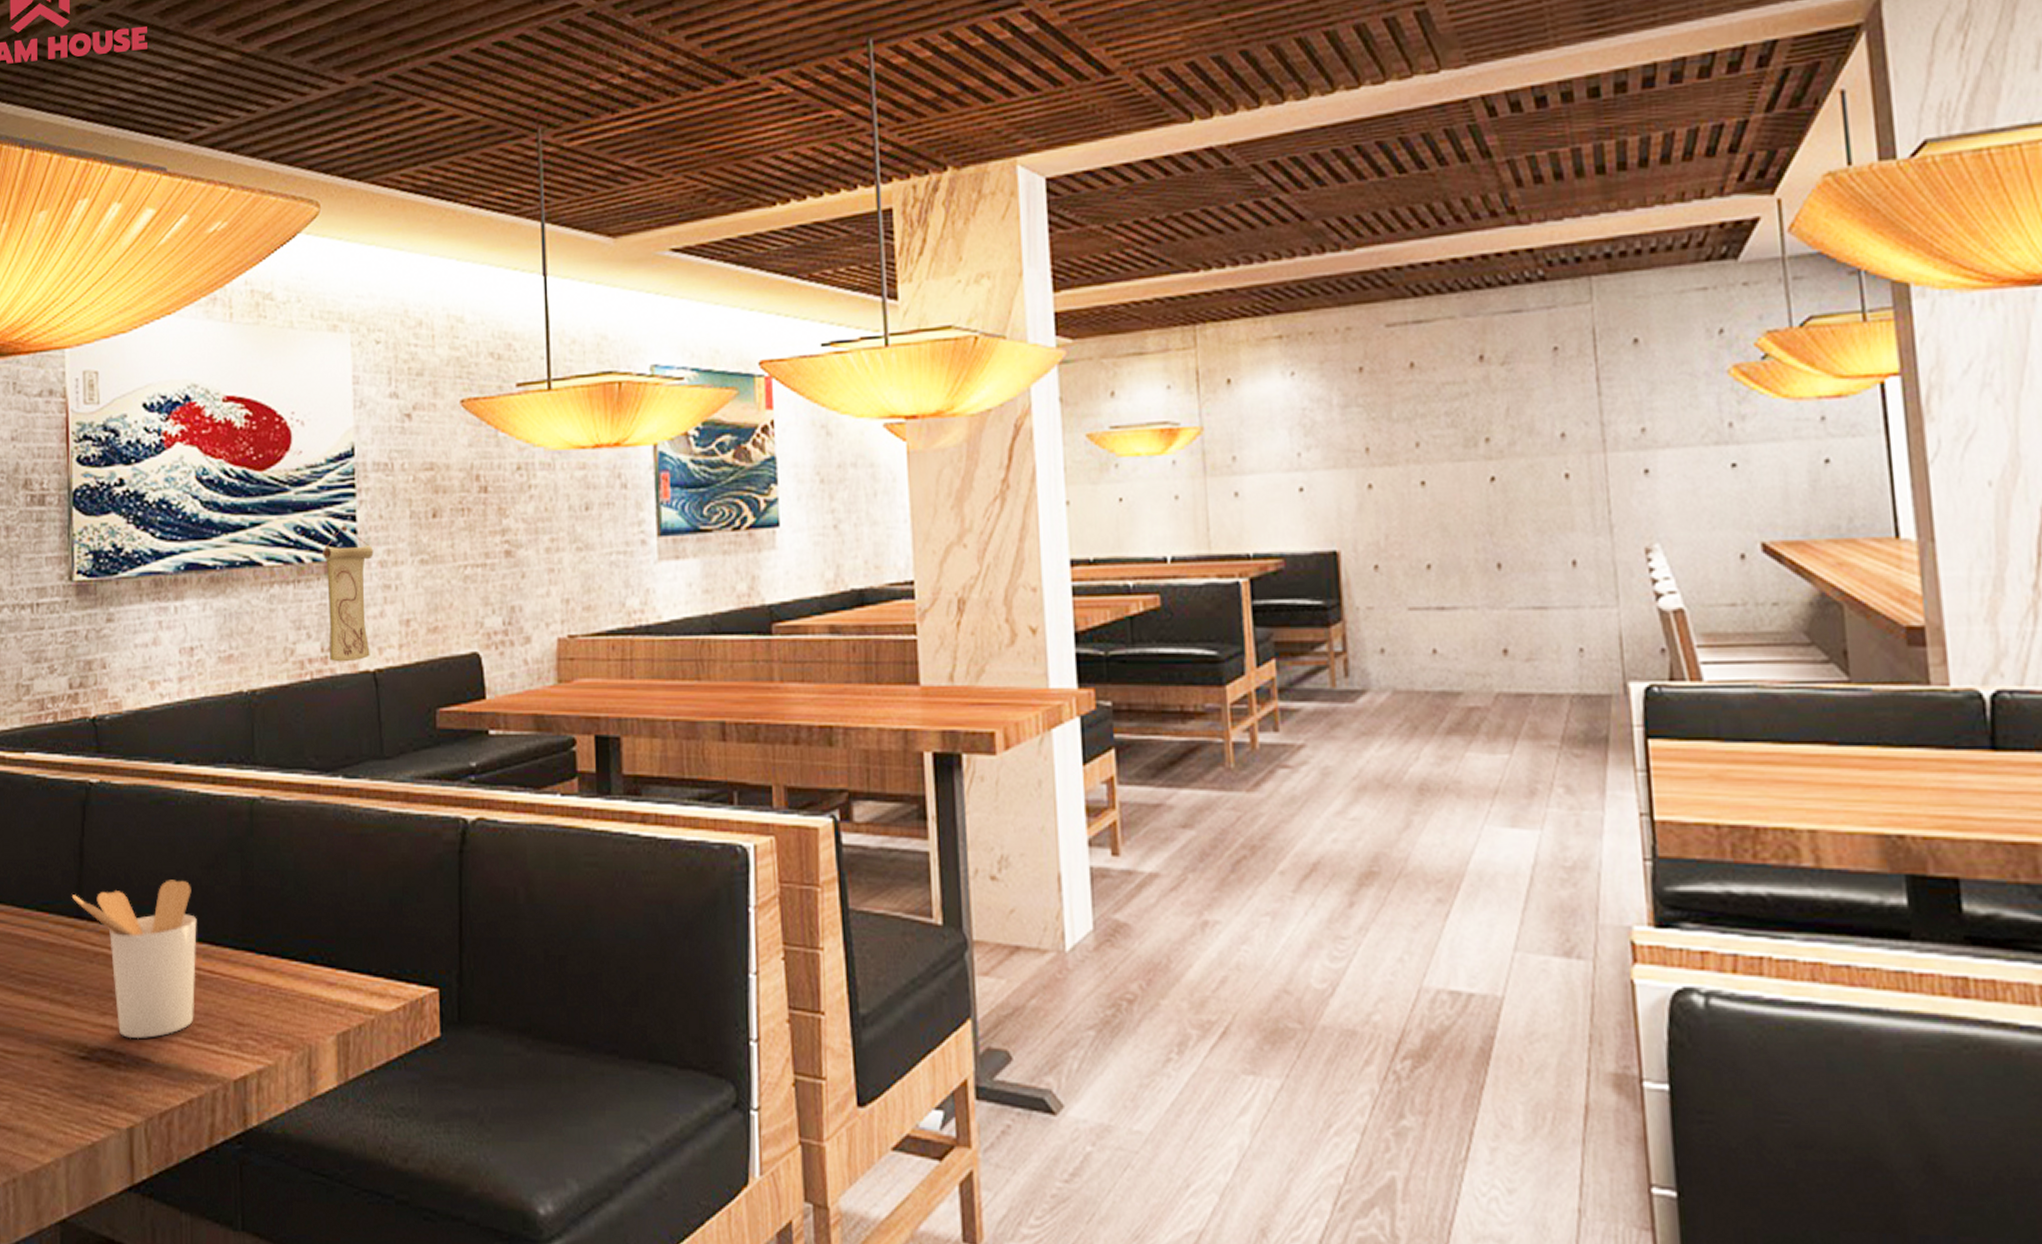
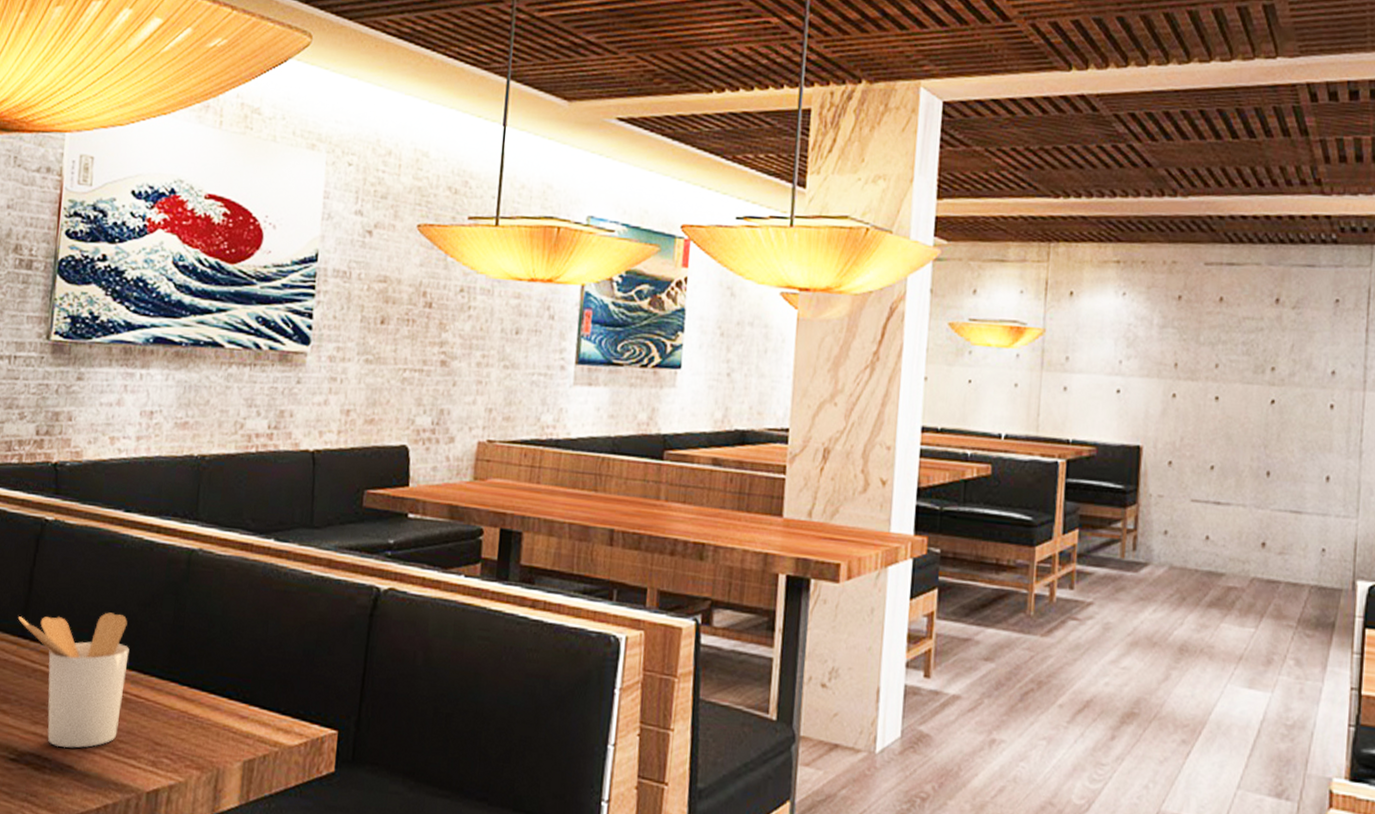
wall scroll: present [323,525,374,662] -> none [274,321,325,440]

